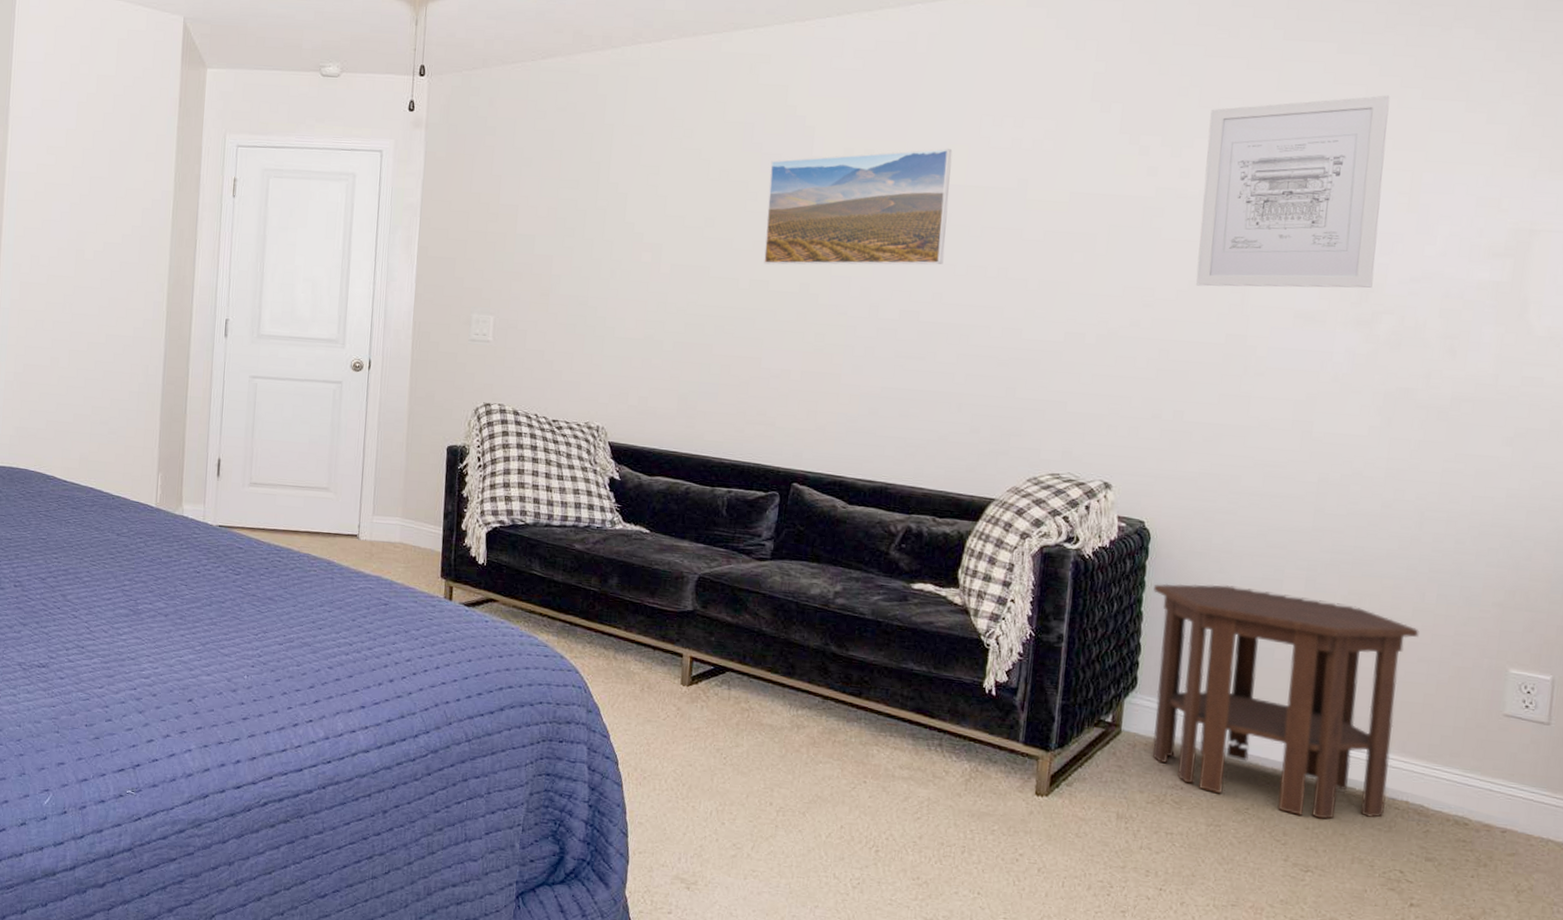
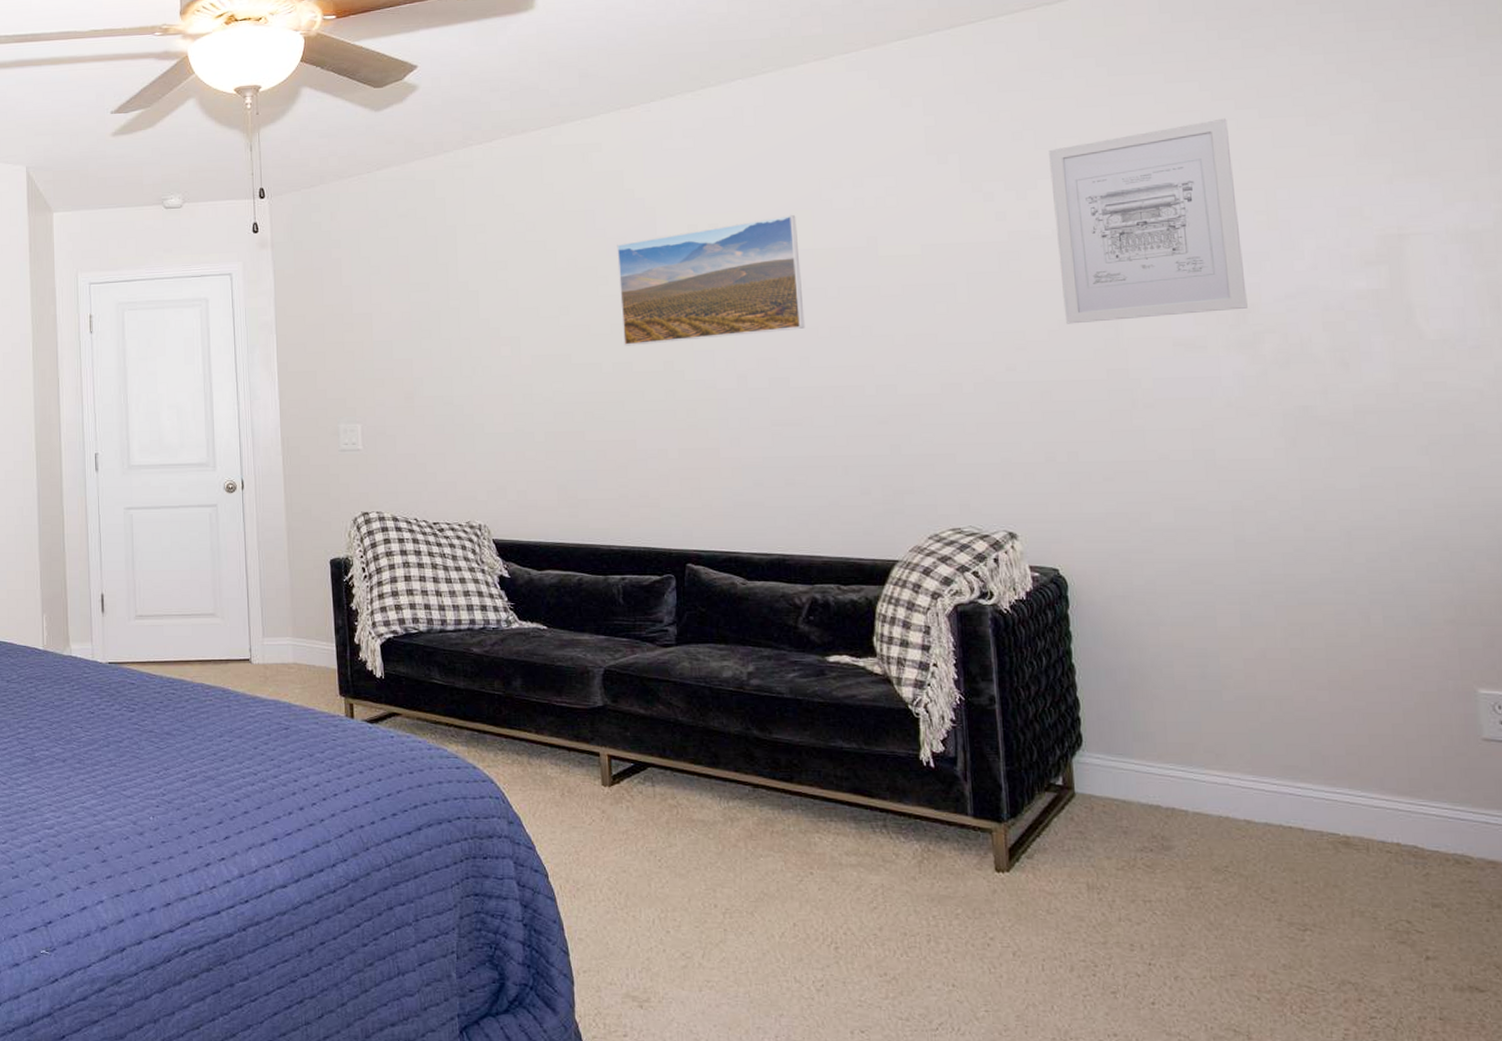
side table: present [1152,583,1419,819] -> none [1081,628,1376,871]

